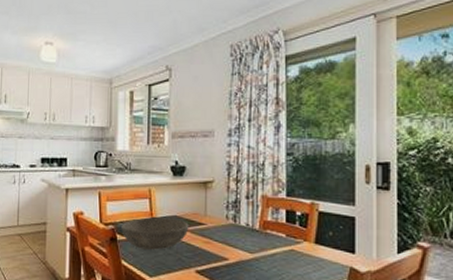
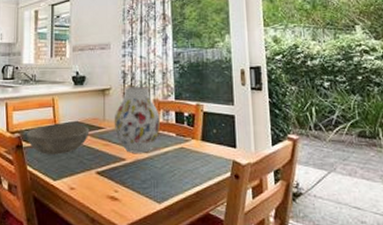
vase: none [216,180,268,253] -> present [114,87,160,153]

